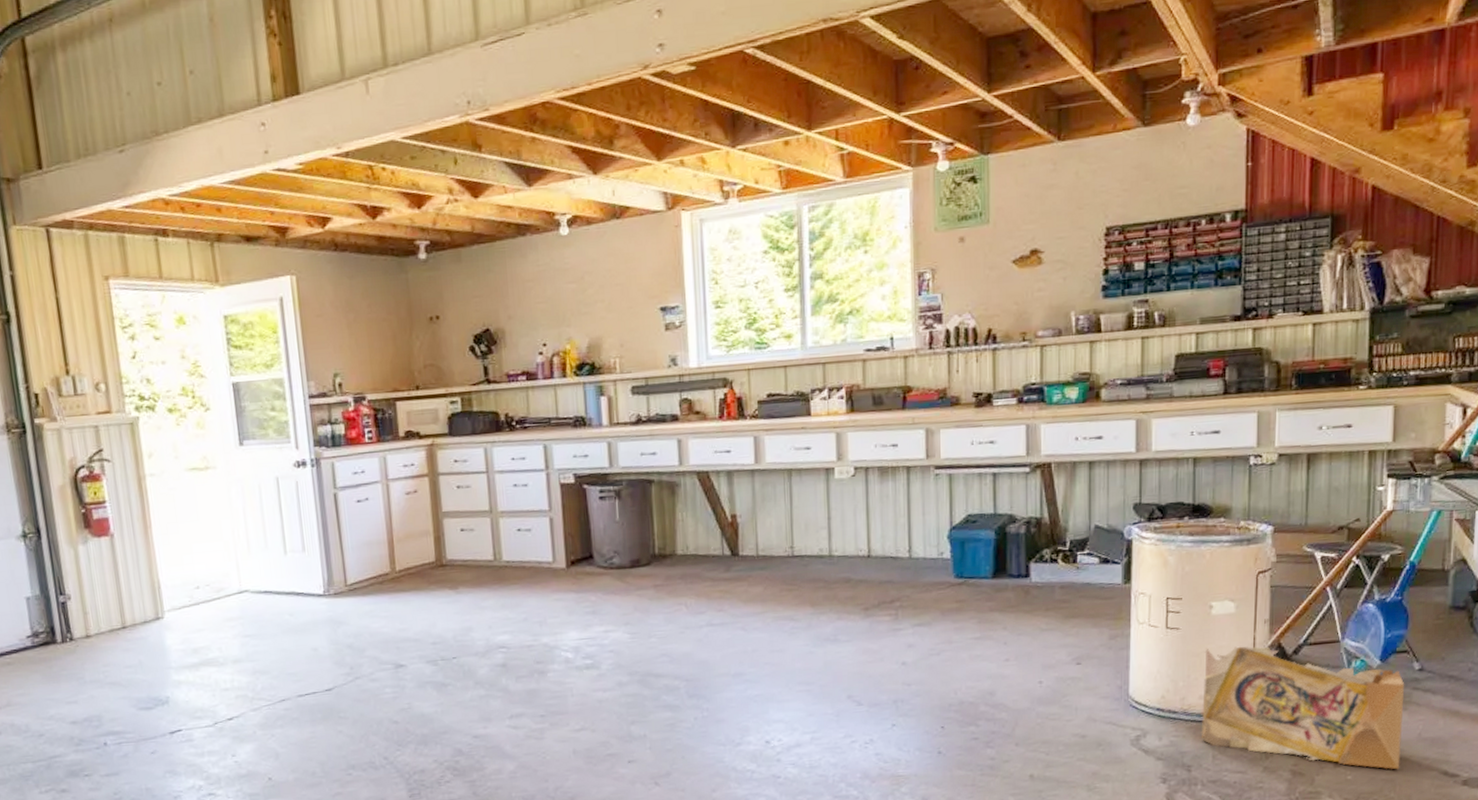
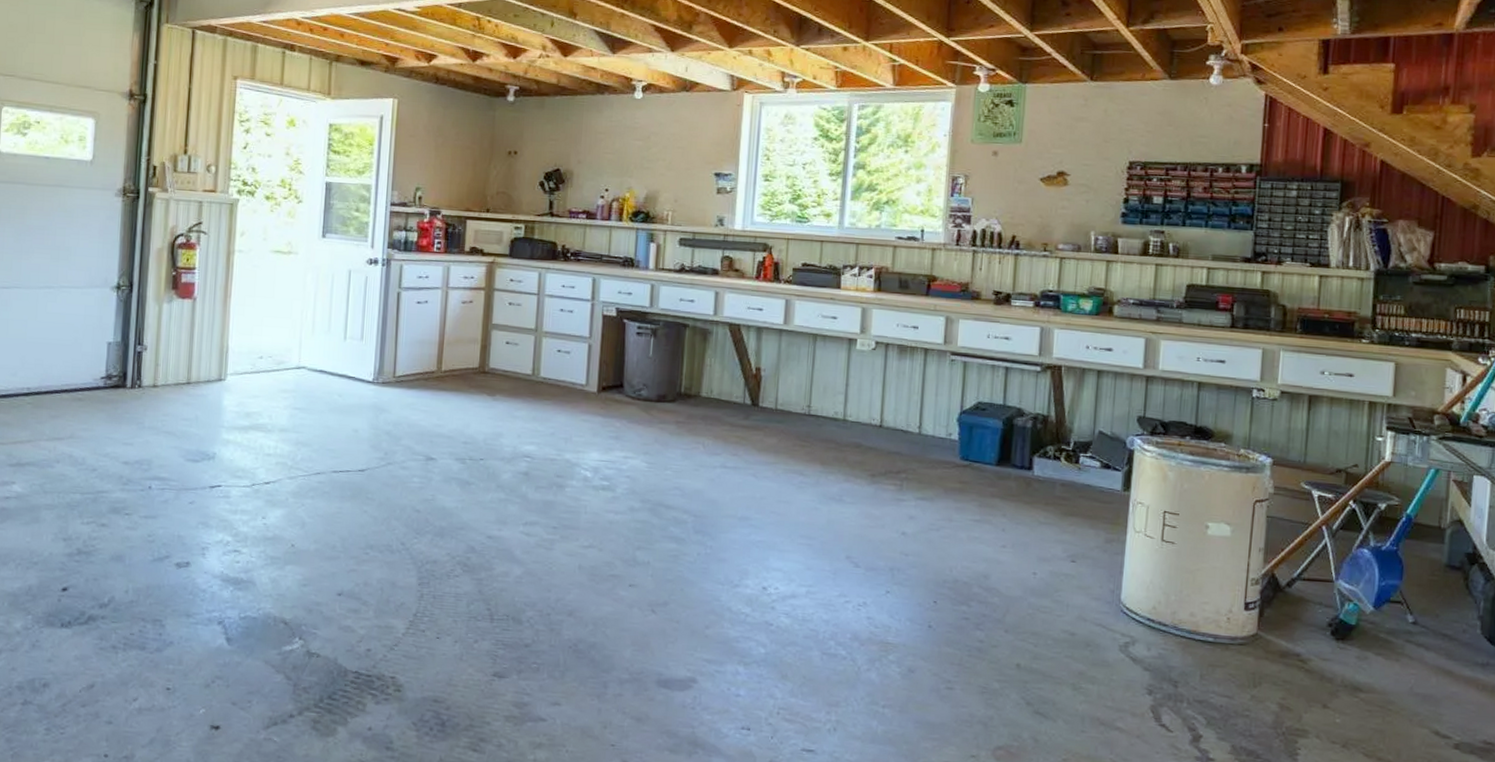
cardboard box: present [1201,646,1405,770] -> none [1190,566,1398,721]

